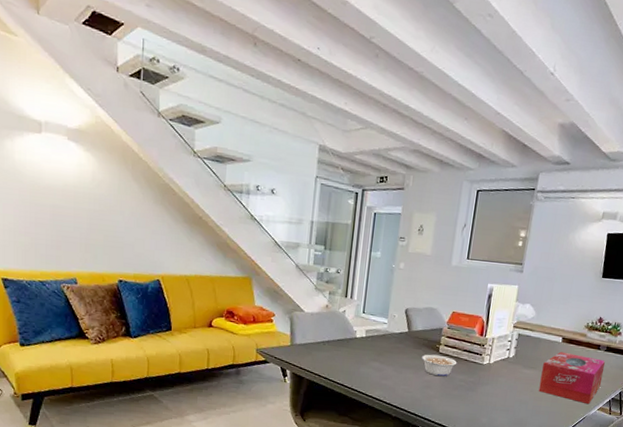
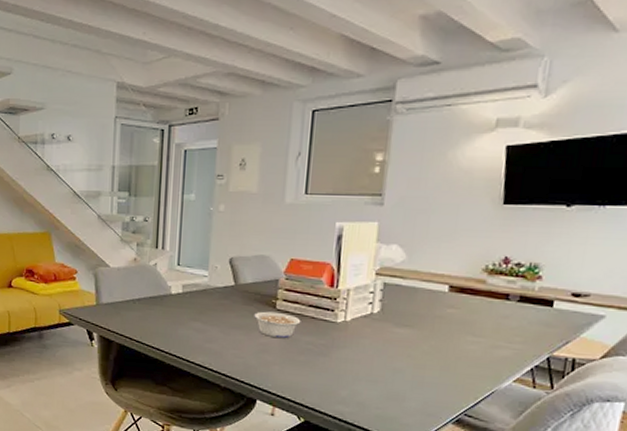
tissue box: present [538,351,606,405] -> none [419,304,520,375]

